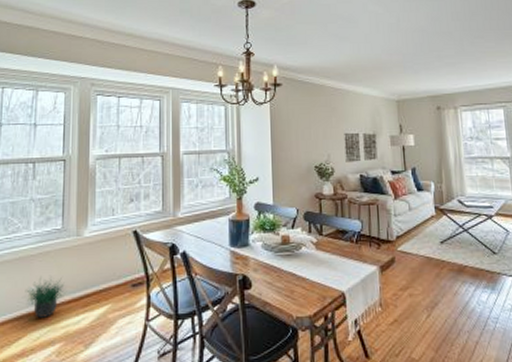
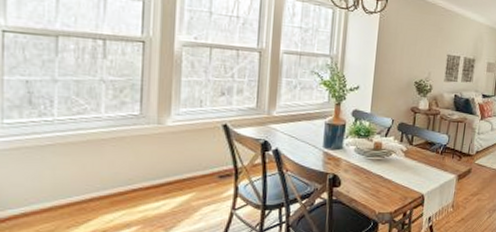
potted plant: present [25,276,66,318] -> none [95,162,144,202]

